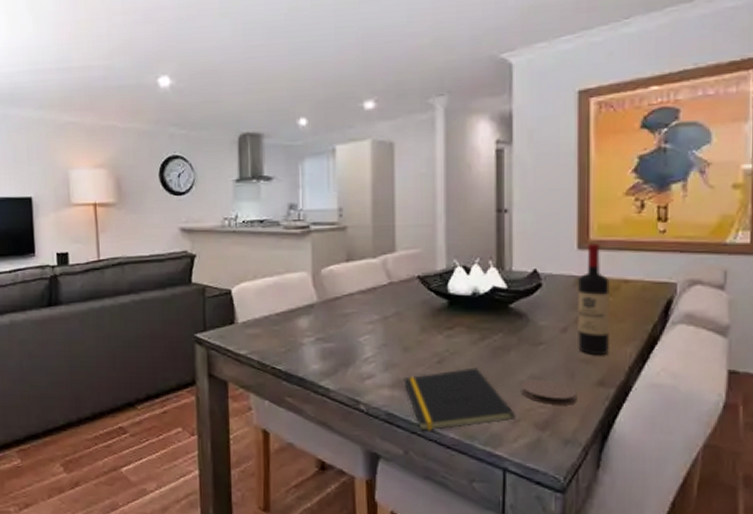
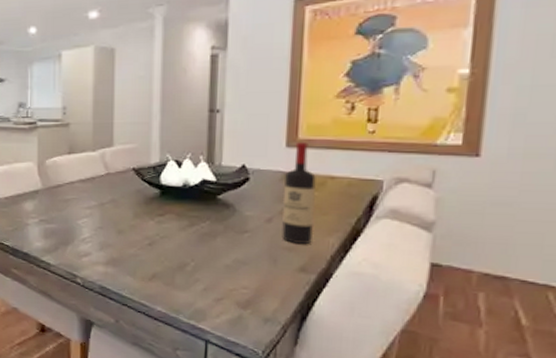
notepad: present [403,367,516,431] -> none [116,250,219,304]
coaster: present [520,380,576,405] -> none [224,263,278,288]

